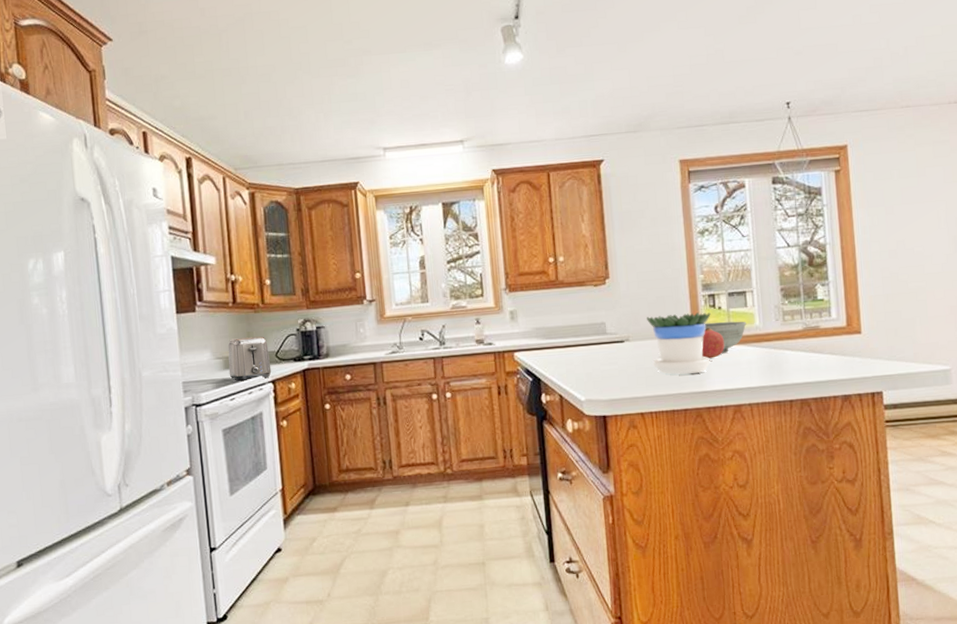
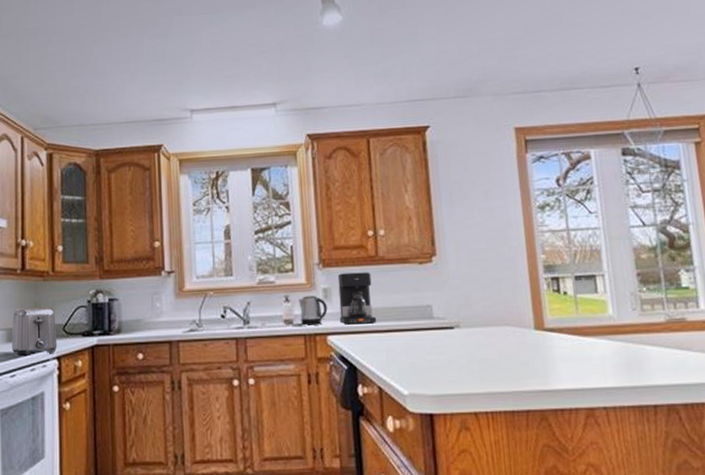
kettle: none [488,317,514,345] -> present [298,295,328,326]
coffee maker: none [522,295,558,342] -> present [338,272,377,325]
flowerpot: present [647,312,711,375] -> none [480,297,556,370]
fruit: present [701,328,725,359] -> none [544,316,573,352]
bowl: present [704,321,747,353] -> none [547,309,598,346]

